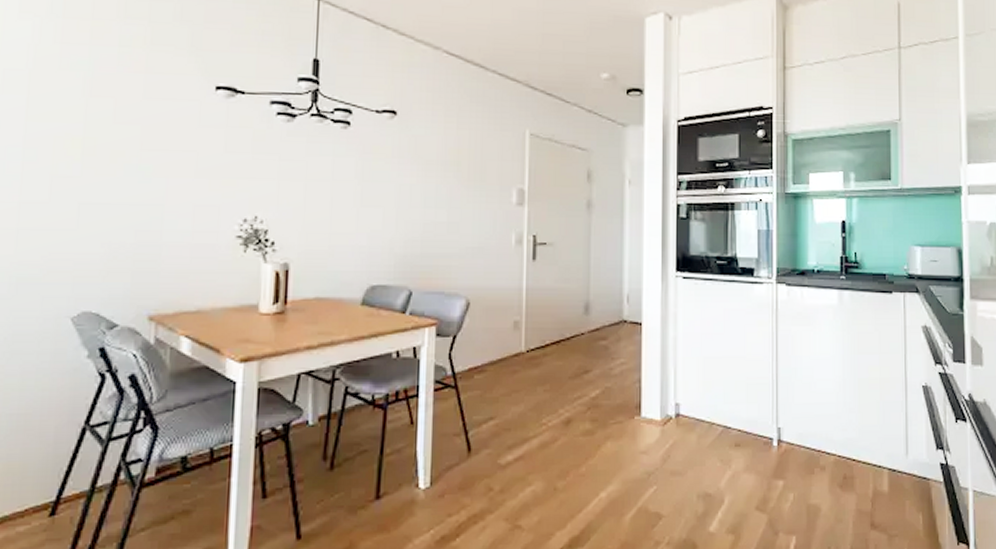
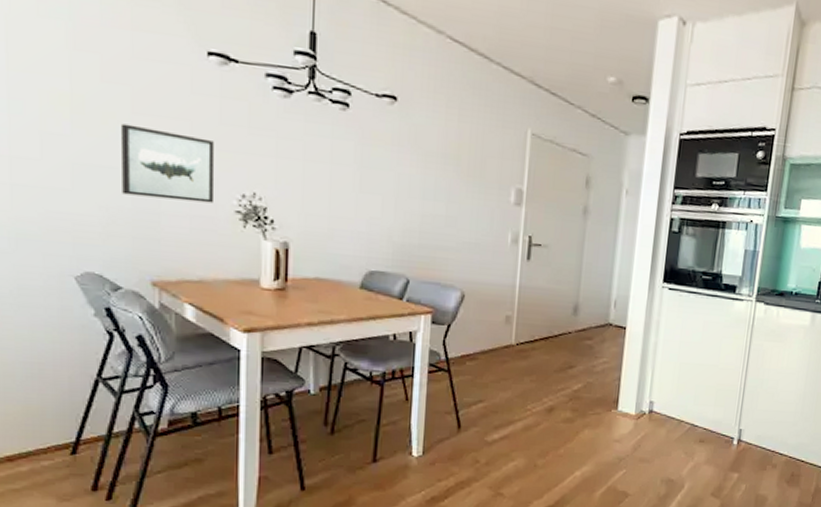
wall art: none [125,161,218,231] -> present [122,123,215,203]

